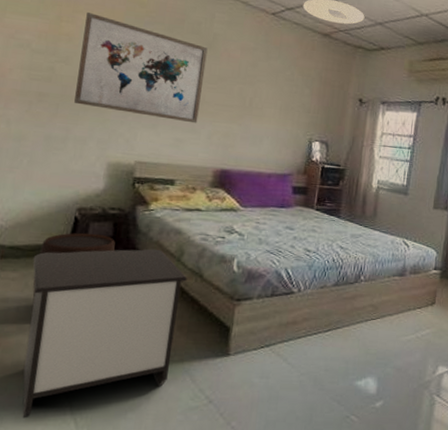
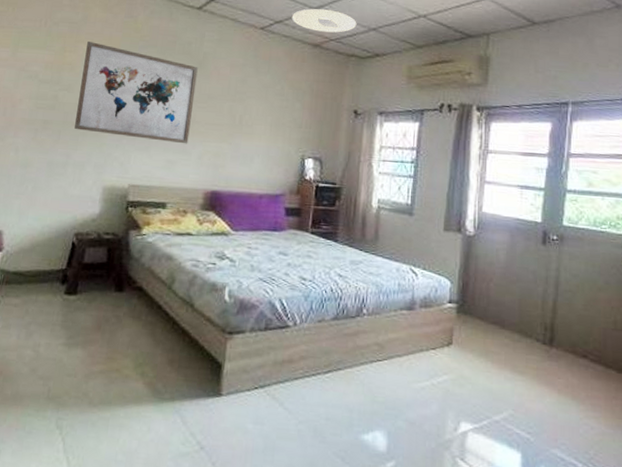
nightstand: present [22,248,187,418] -> none [19,275,178,453]
stool: present [32,233,115,302] -> none [32,258,109,329]

